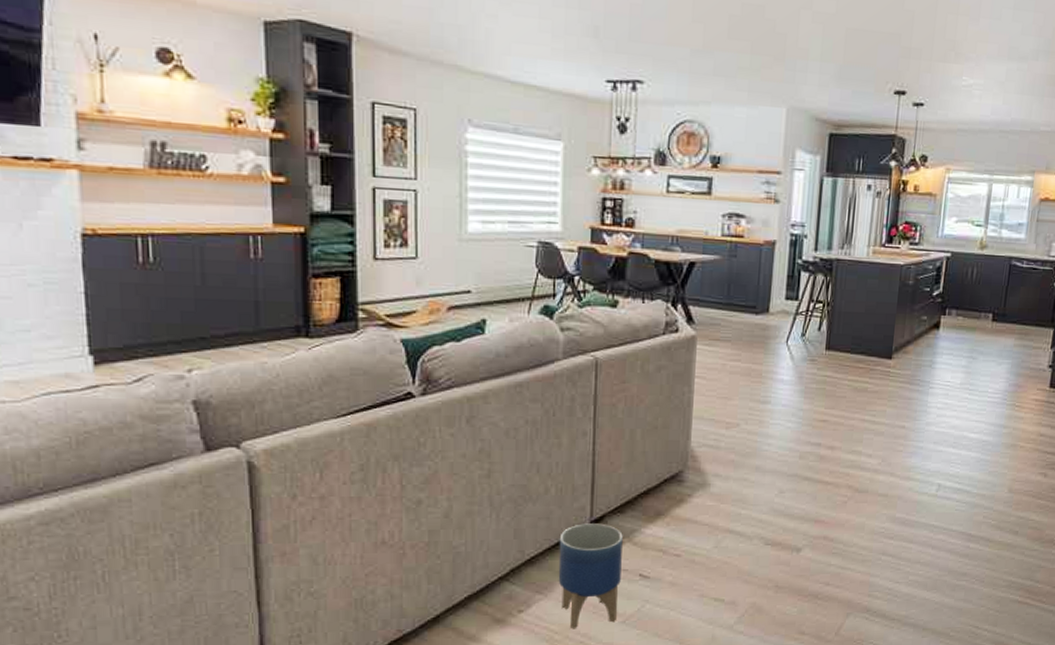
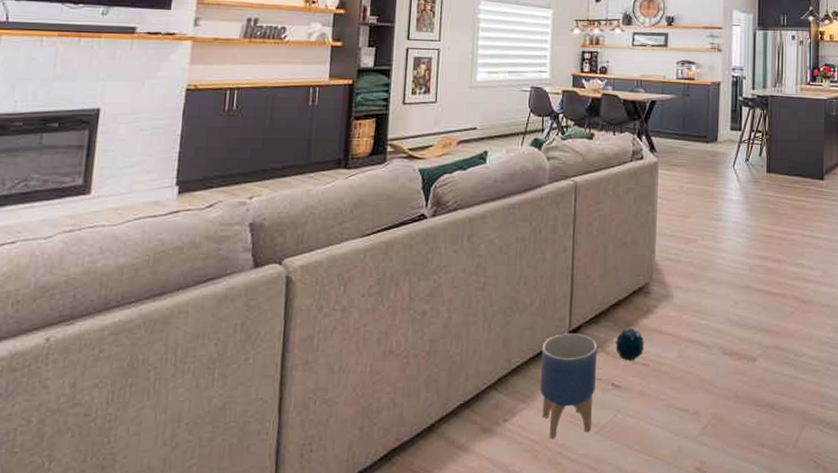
ball: none [644,517,676,552] -> present [615,327,644,361]

